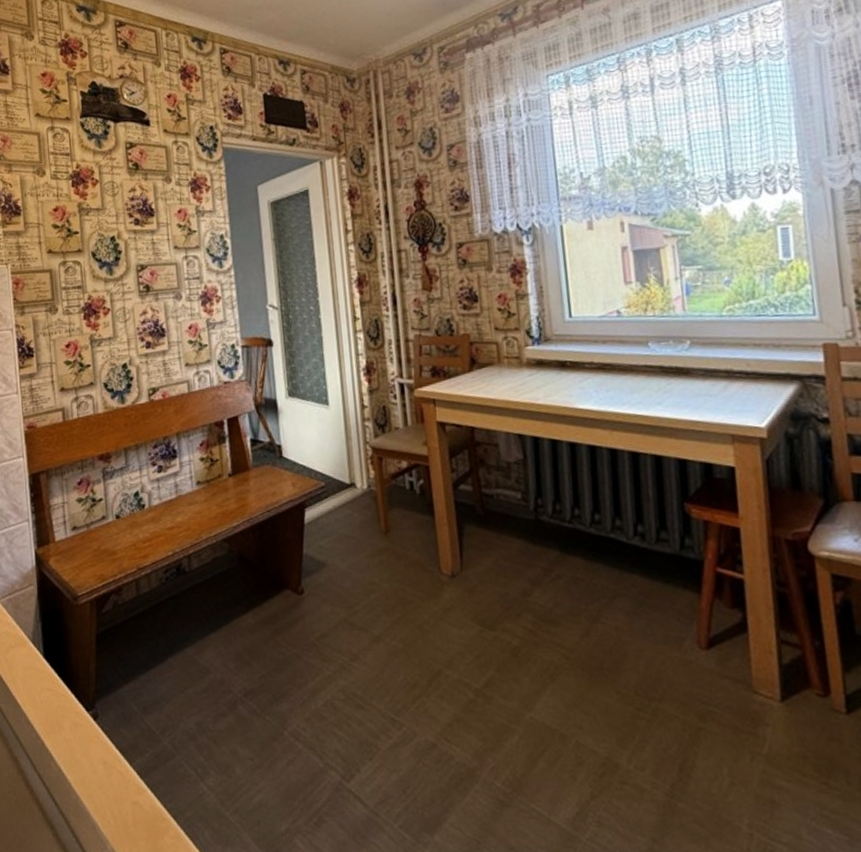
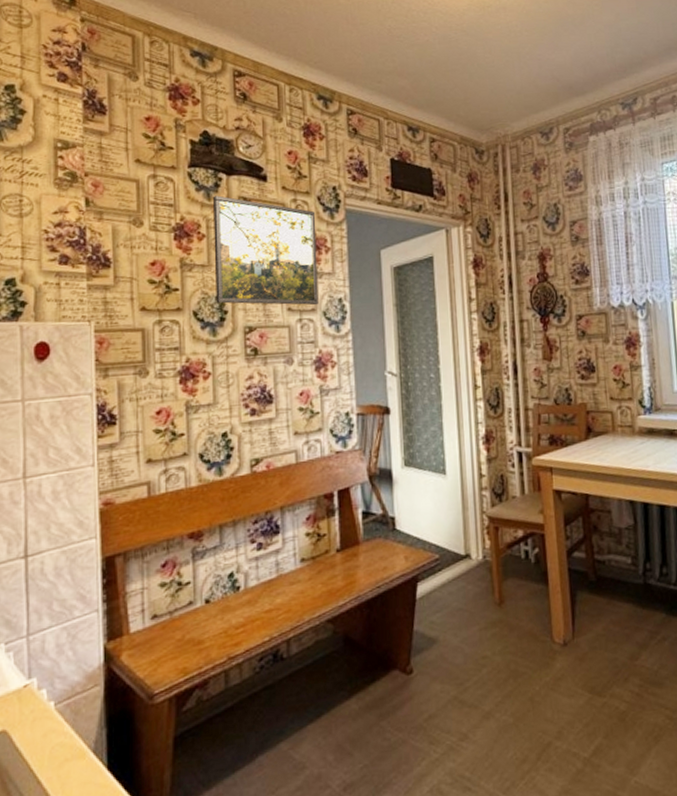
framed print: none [103,142,202,244] -> present [212,195,319,306]

